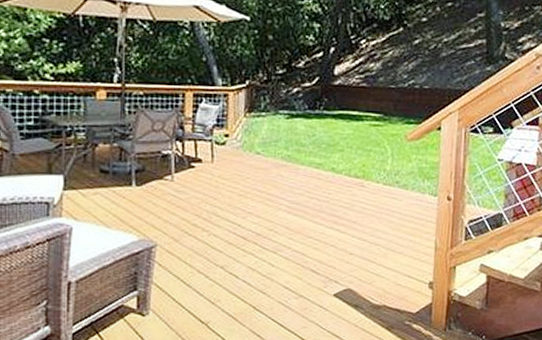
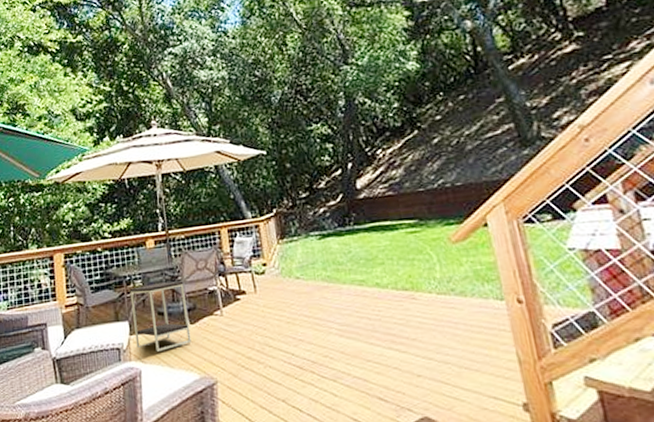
side table: none [69,139,135,210] -> present [129,281,192,352]

